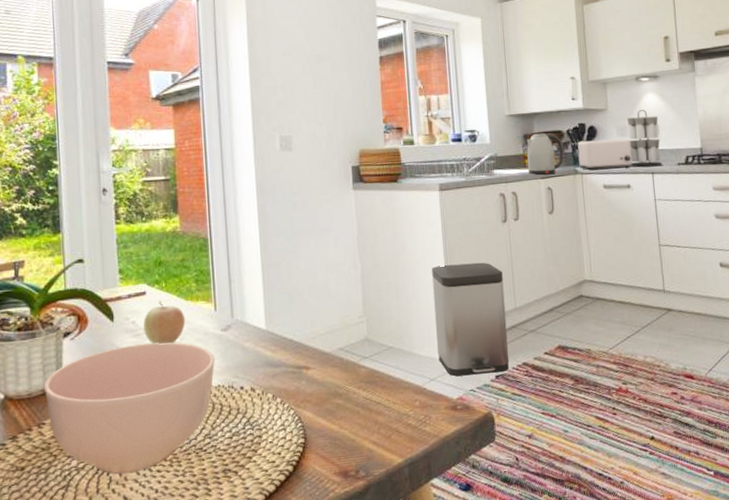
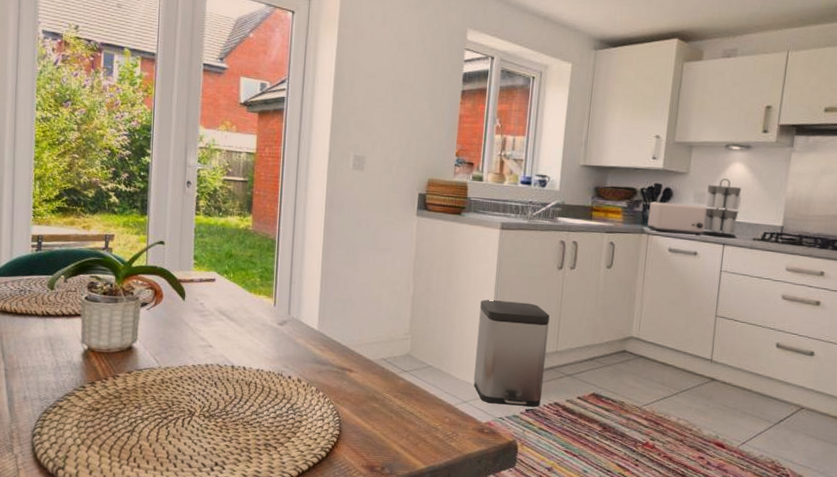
bowl: present [43,342,215,475] -> none [120,323,269,431]
fruit: present [143,300,186,344] -> none [210,289,248,328]
kettle: present [526,132,564,175] -> none [593,187,634,230]

